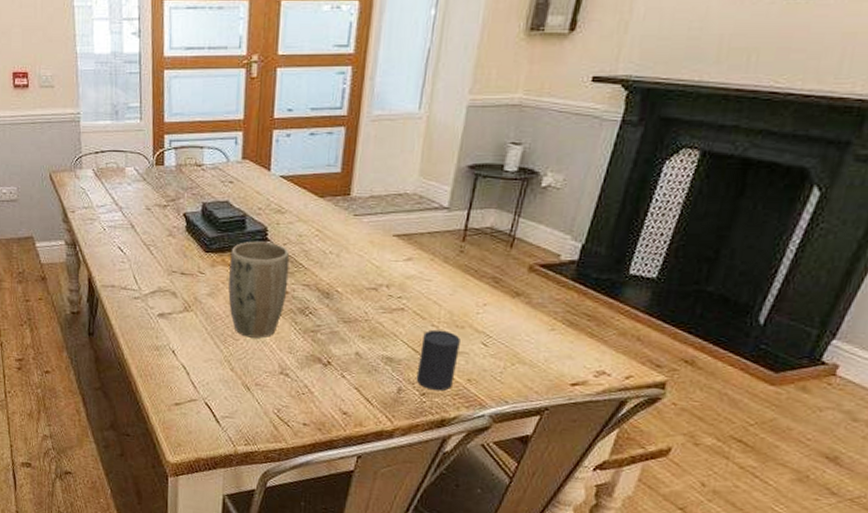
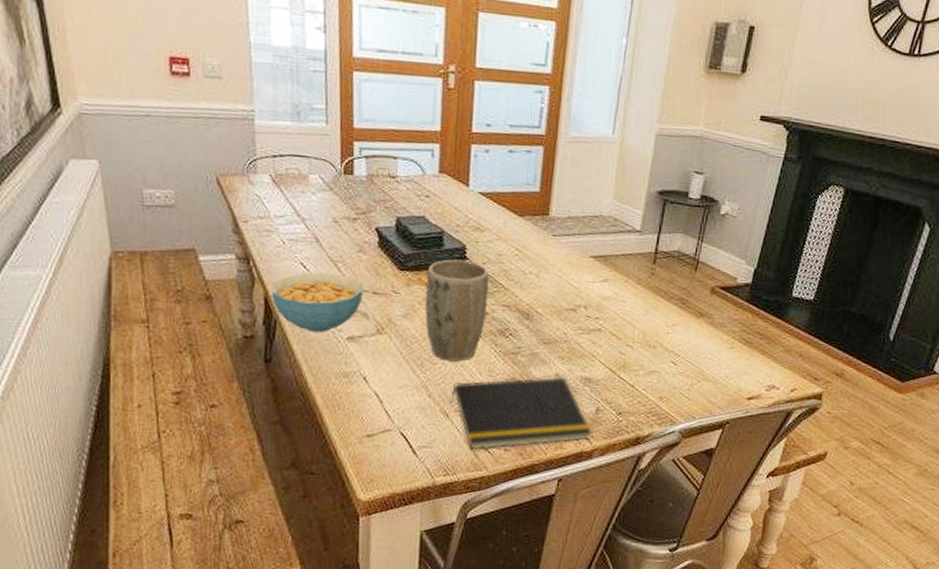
cereal bowl: none [94,256,172,309] -> present [271,273,363,332]
notepad: none [251,355,394,423] -> present [450,377,592,450]
cup: present [416,329,460,391] -> none [613,349,653,410]

